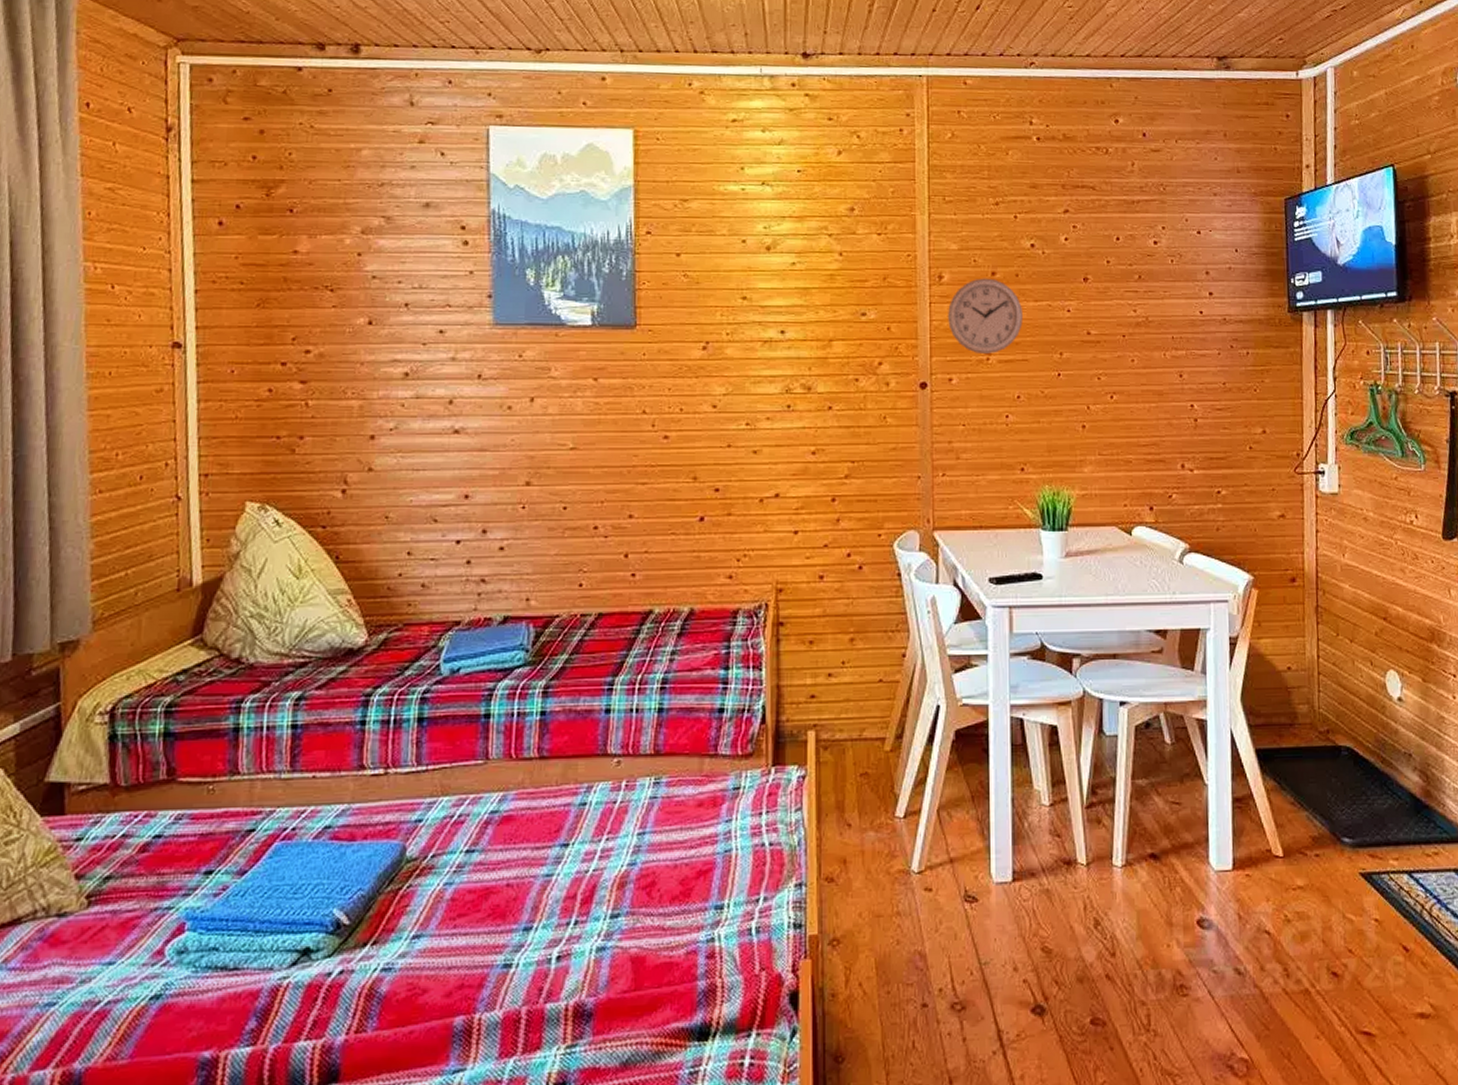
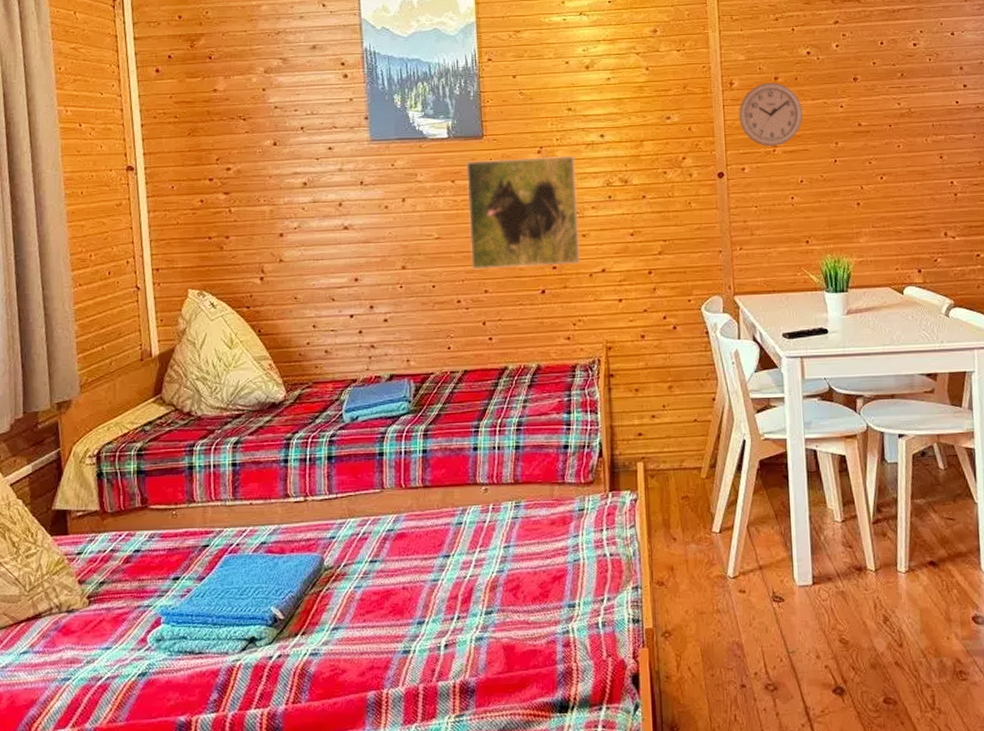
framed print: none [612,353,750,489] -> present [465,155,581,270]

